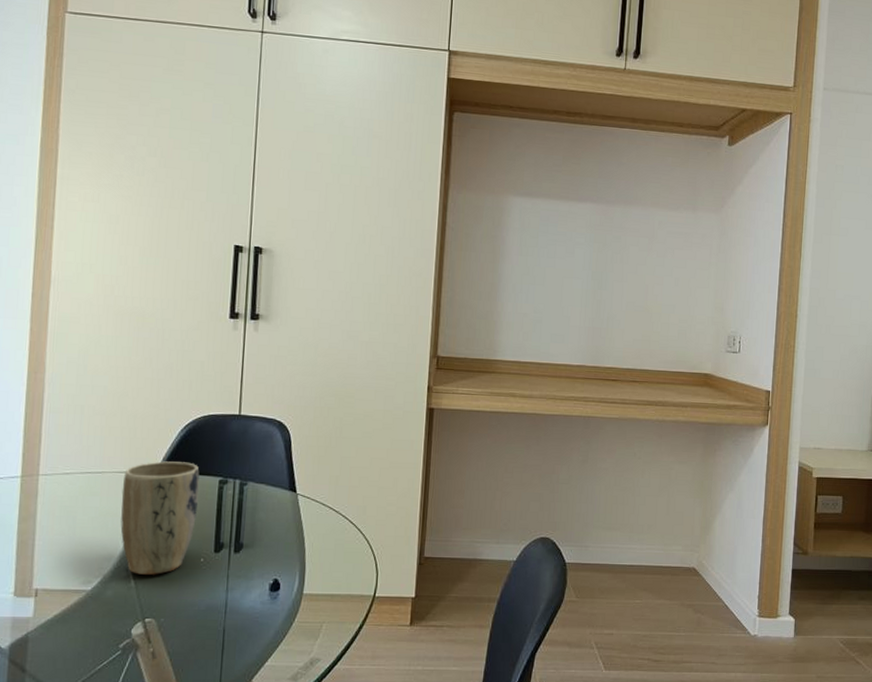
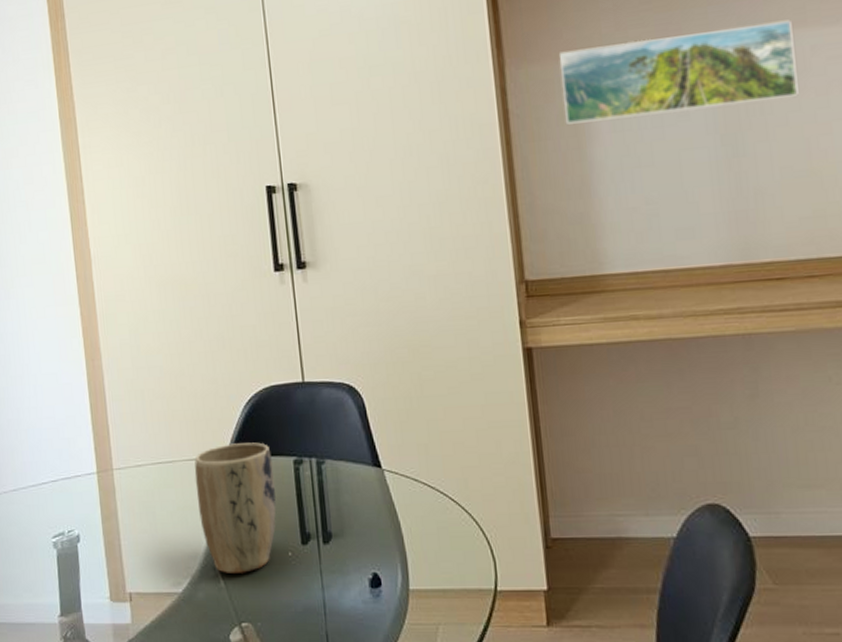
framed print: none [487,187,650,255] -> present [558,20,799,125]

